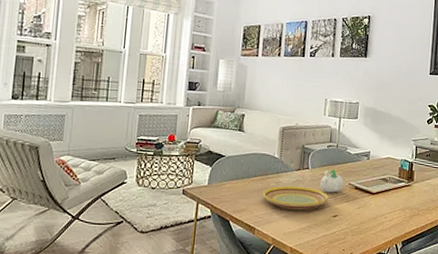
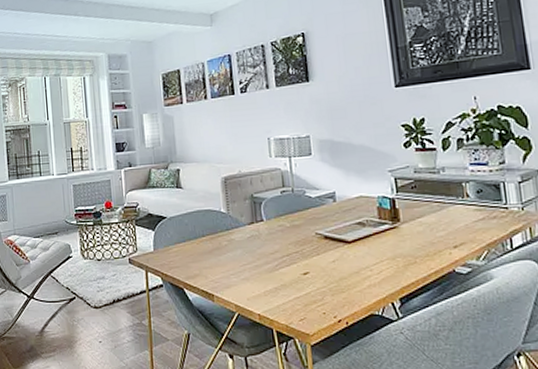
plate: present [263,185,329,211] -> none [215,242,294,271]
succulent planter: present [320,169,344,193] -> none [280,217,310,247]

